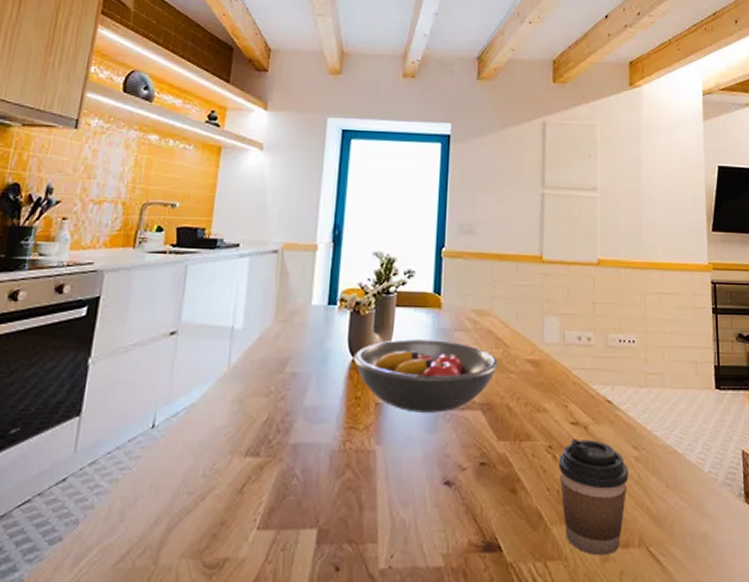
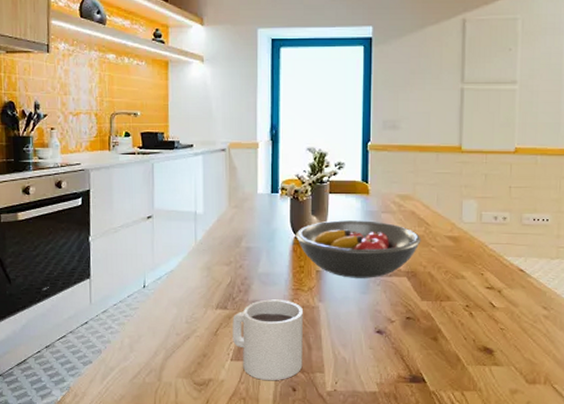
mug: none [262,442,356,558] -> present [232,299,303,381]
coffee cup: present [559,438,629,556] -> none [475,300,538,389]

